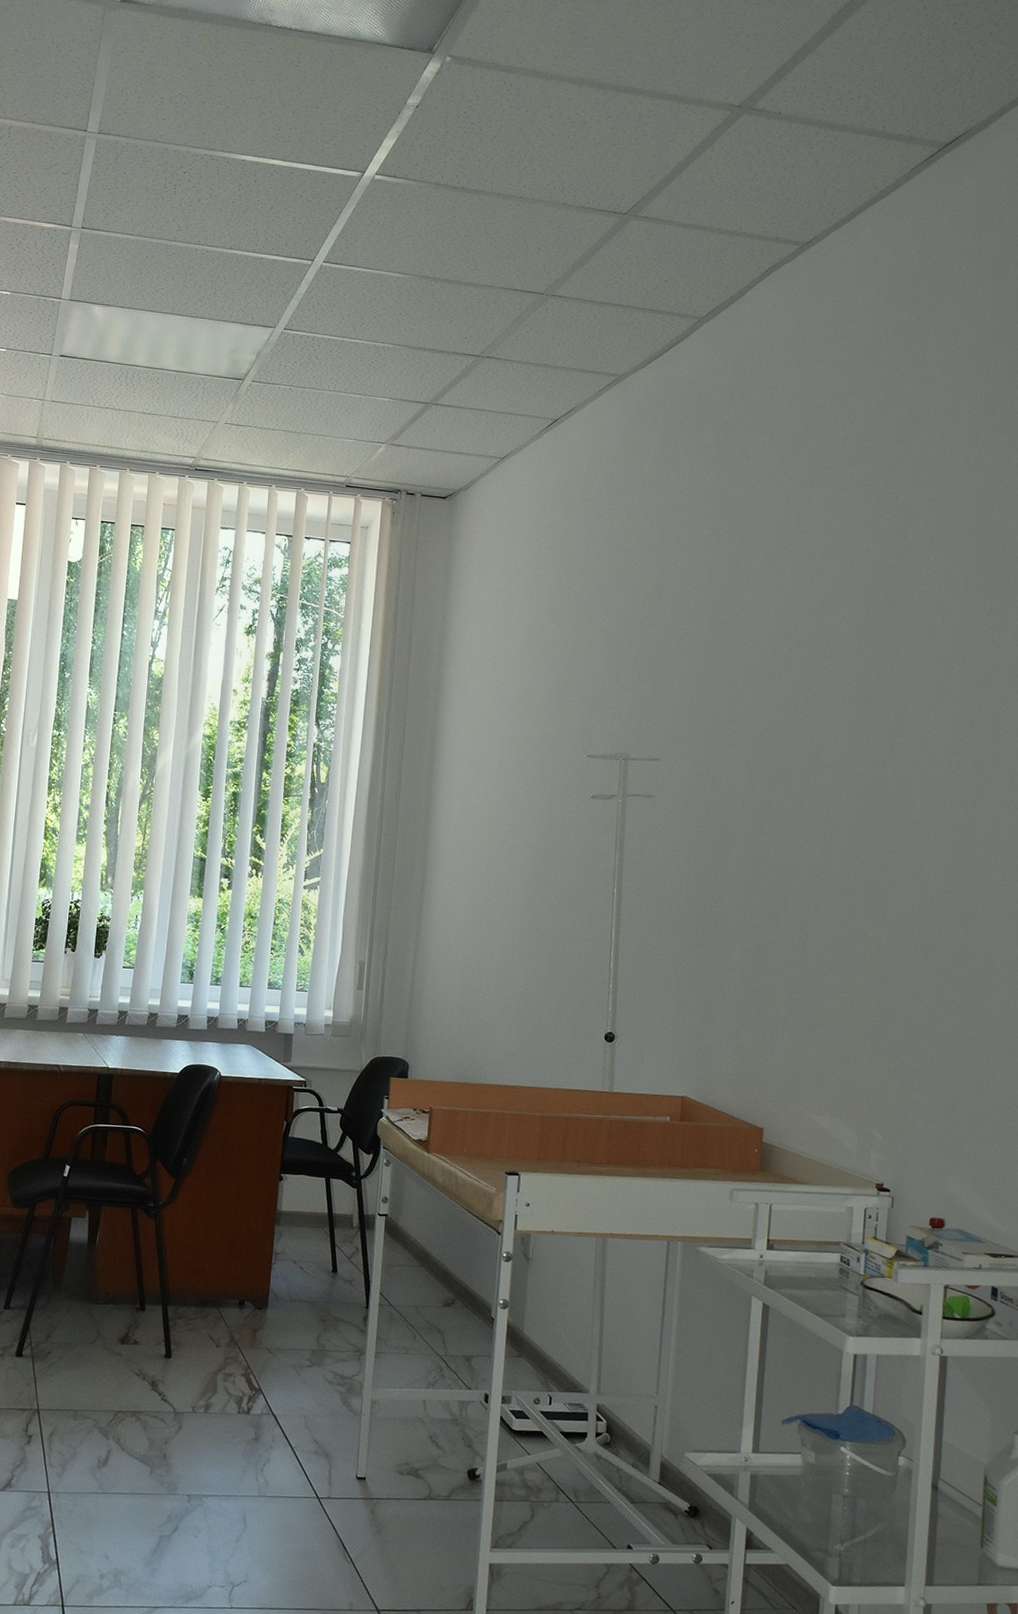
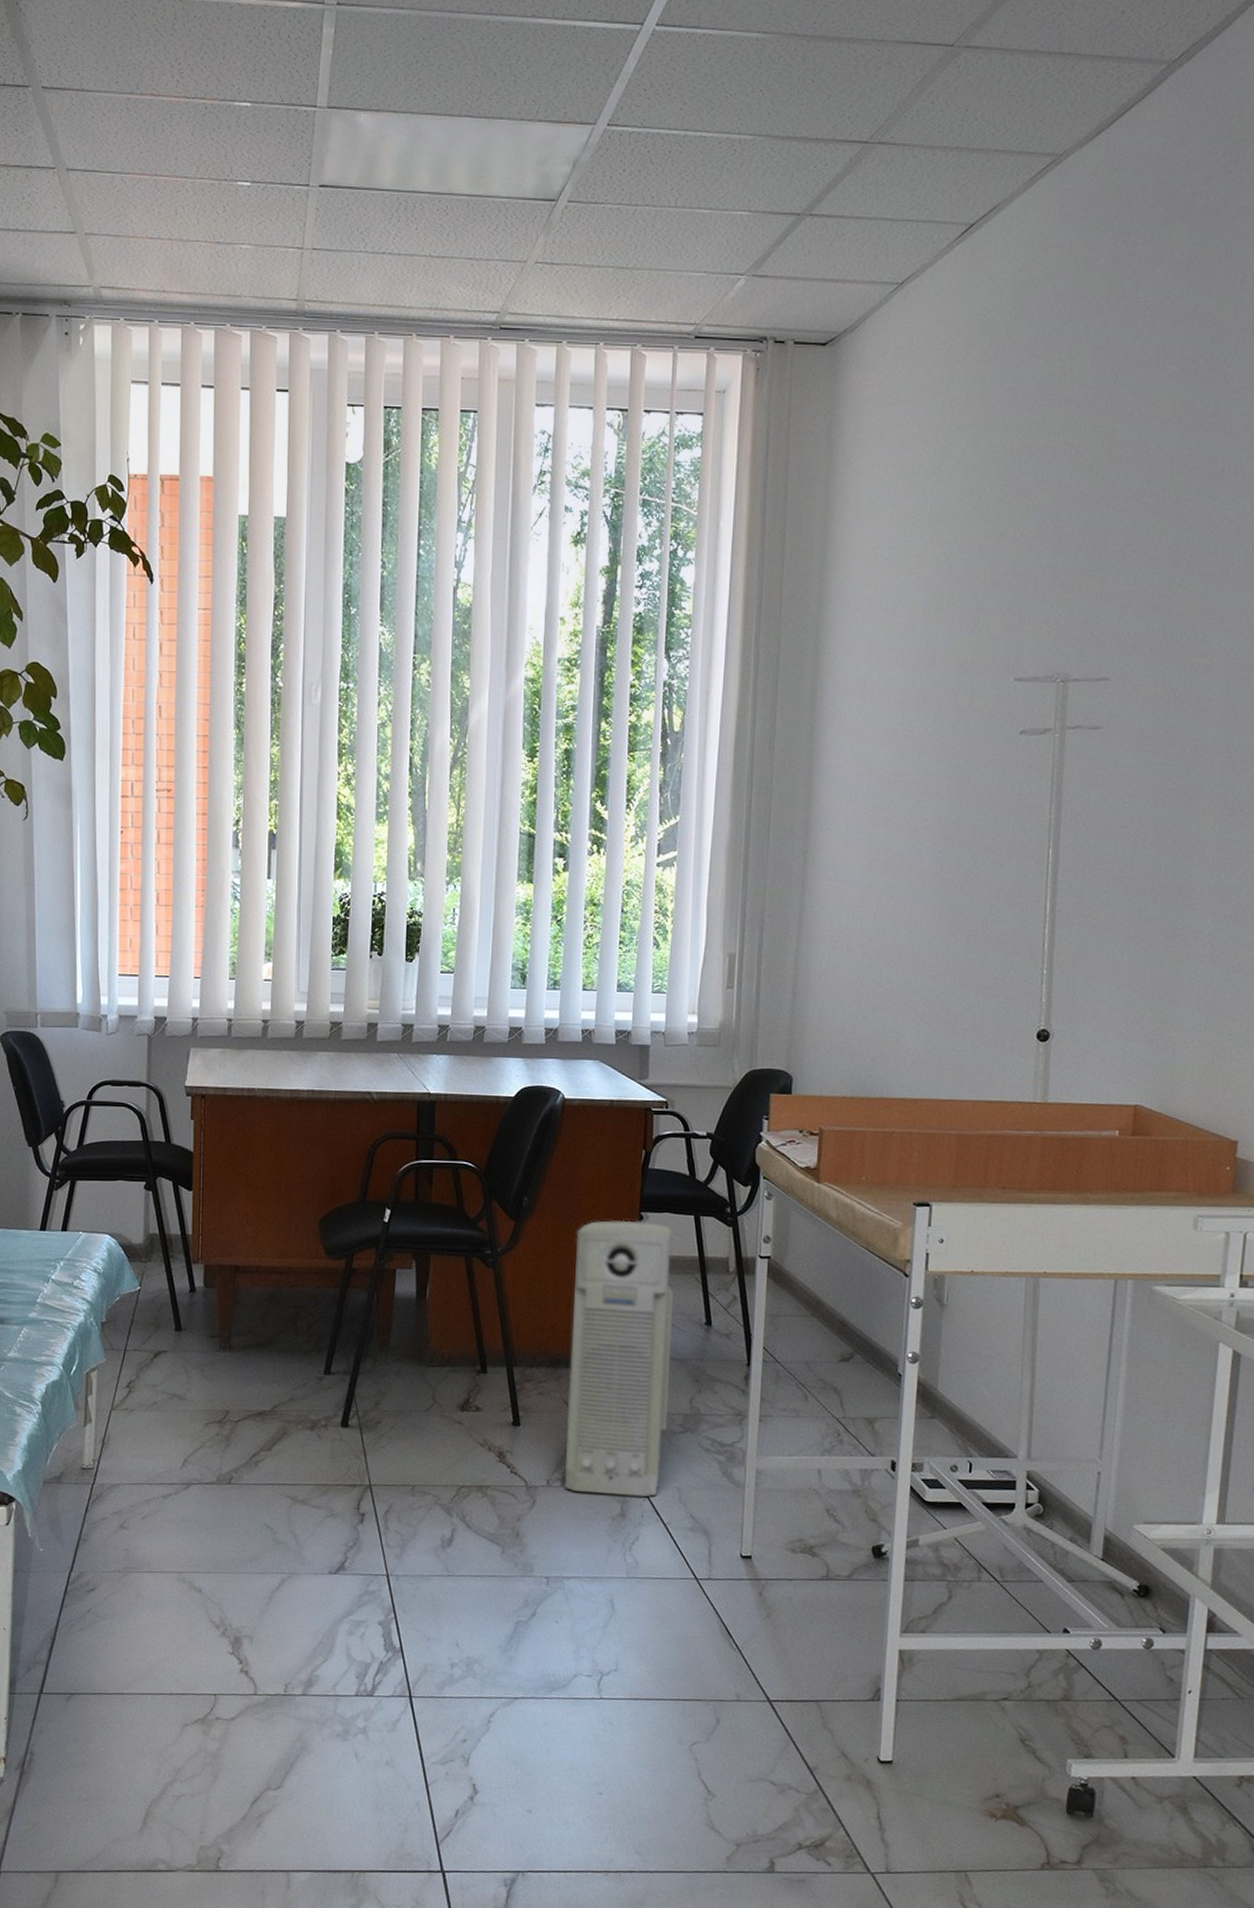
air purifier: none [208,1180,306,1424] -> present [565,1220,673,1497]

